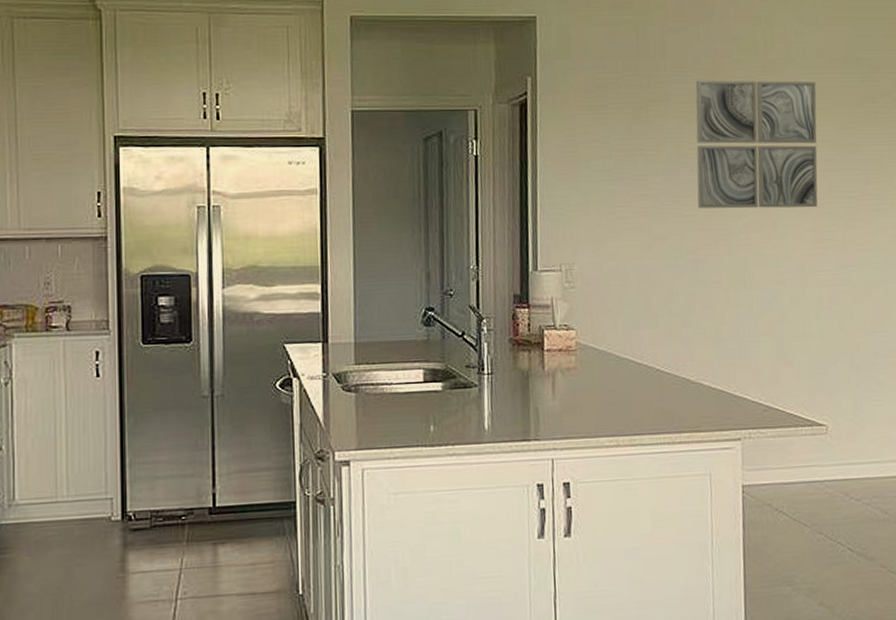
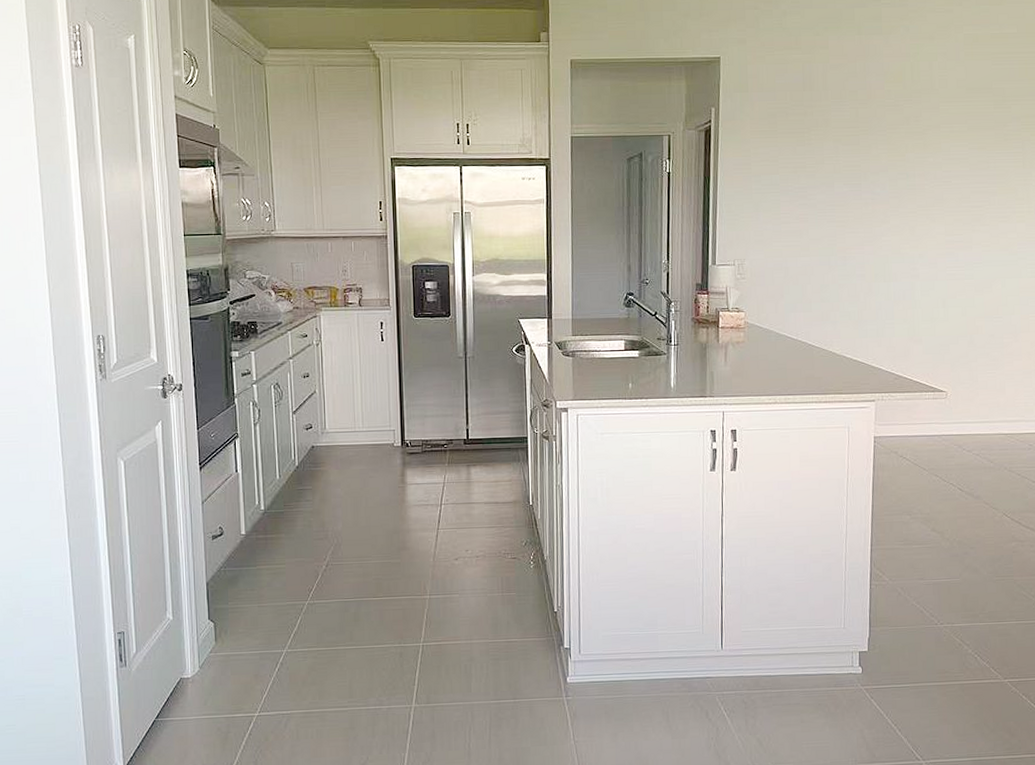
wall art: present [695,80,818,209] -> none [848,108,955,216]

